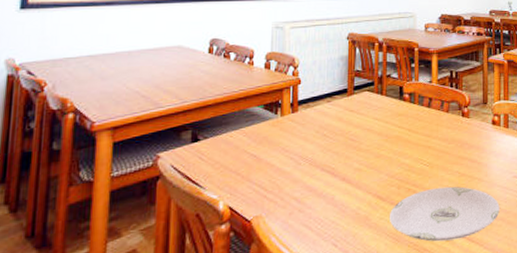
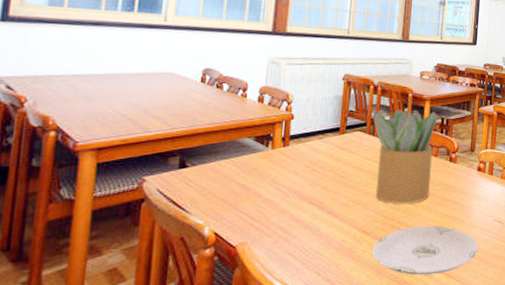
potted plant: none [381,65,447,165] -> present [373,109,438,204]

